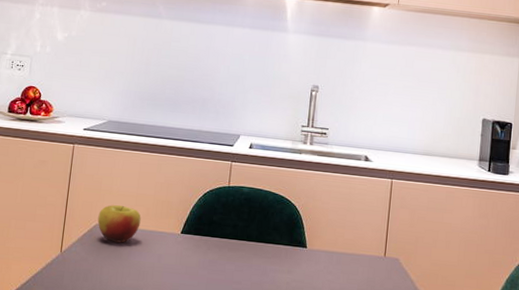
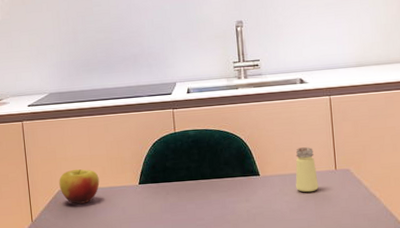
saltshaker: none [341,227,366,276] -> present [295,147,319,193]

